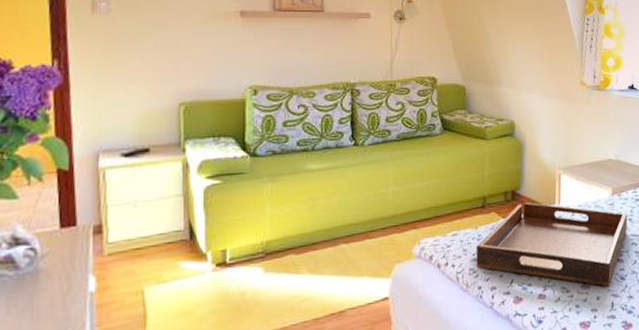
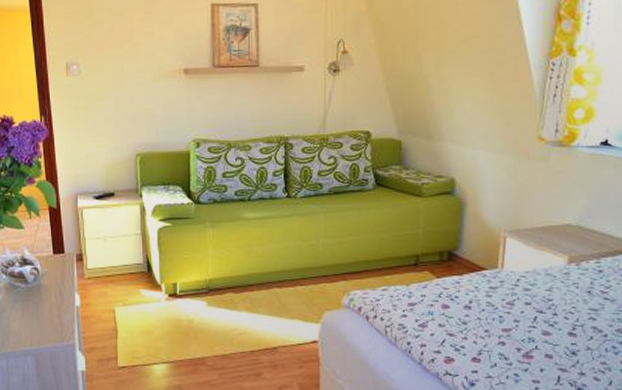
serving tray: present [476,202,628,287] -> none [406,263,586,360]

